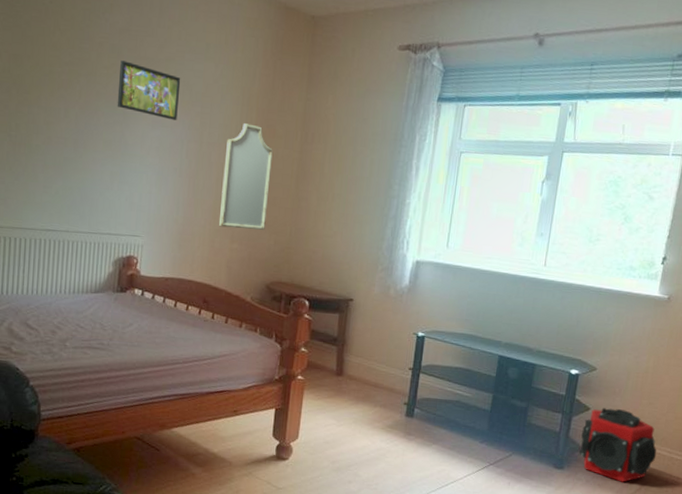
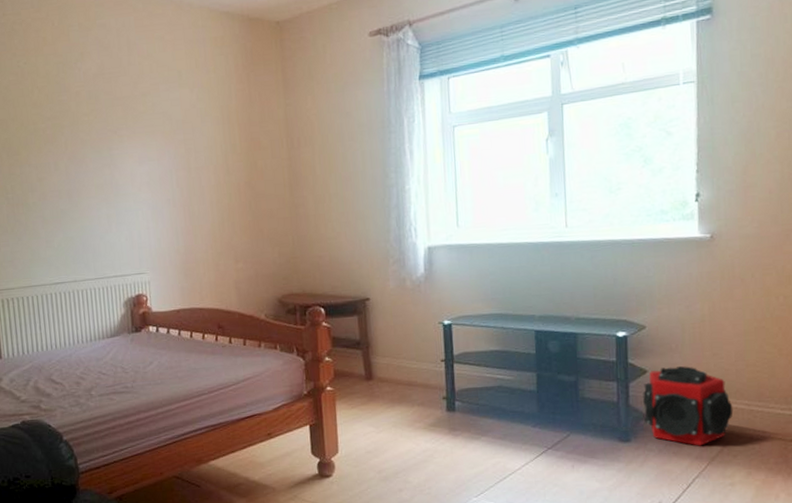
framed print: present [117,61,181,120] -> none [99,104,162,153]
home mirror: present [218,123,273,230] -> none [214,141,267,249]

